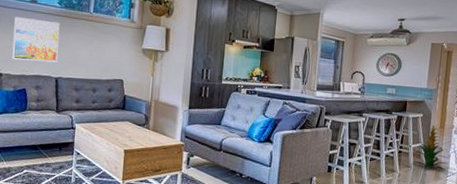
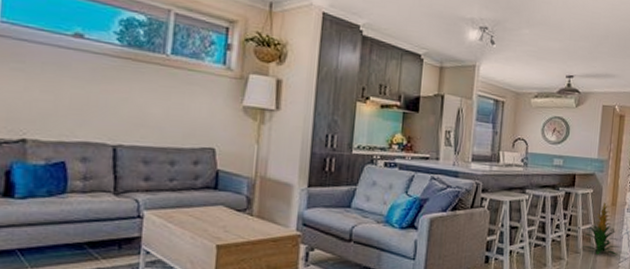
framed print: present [12,16,60,63] -> none [43,56,120,124]

